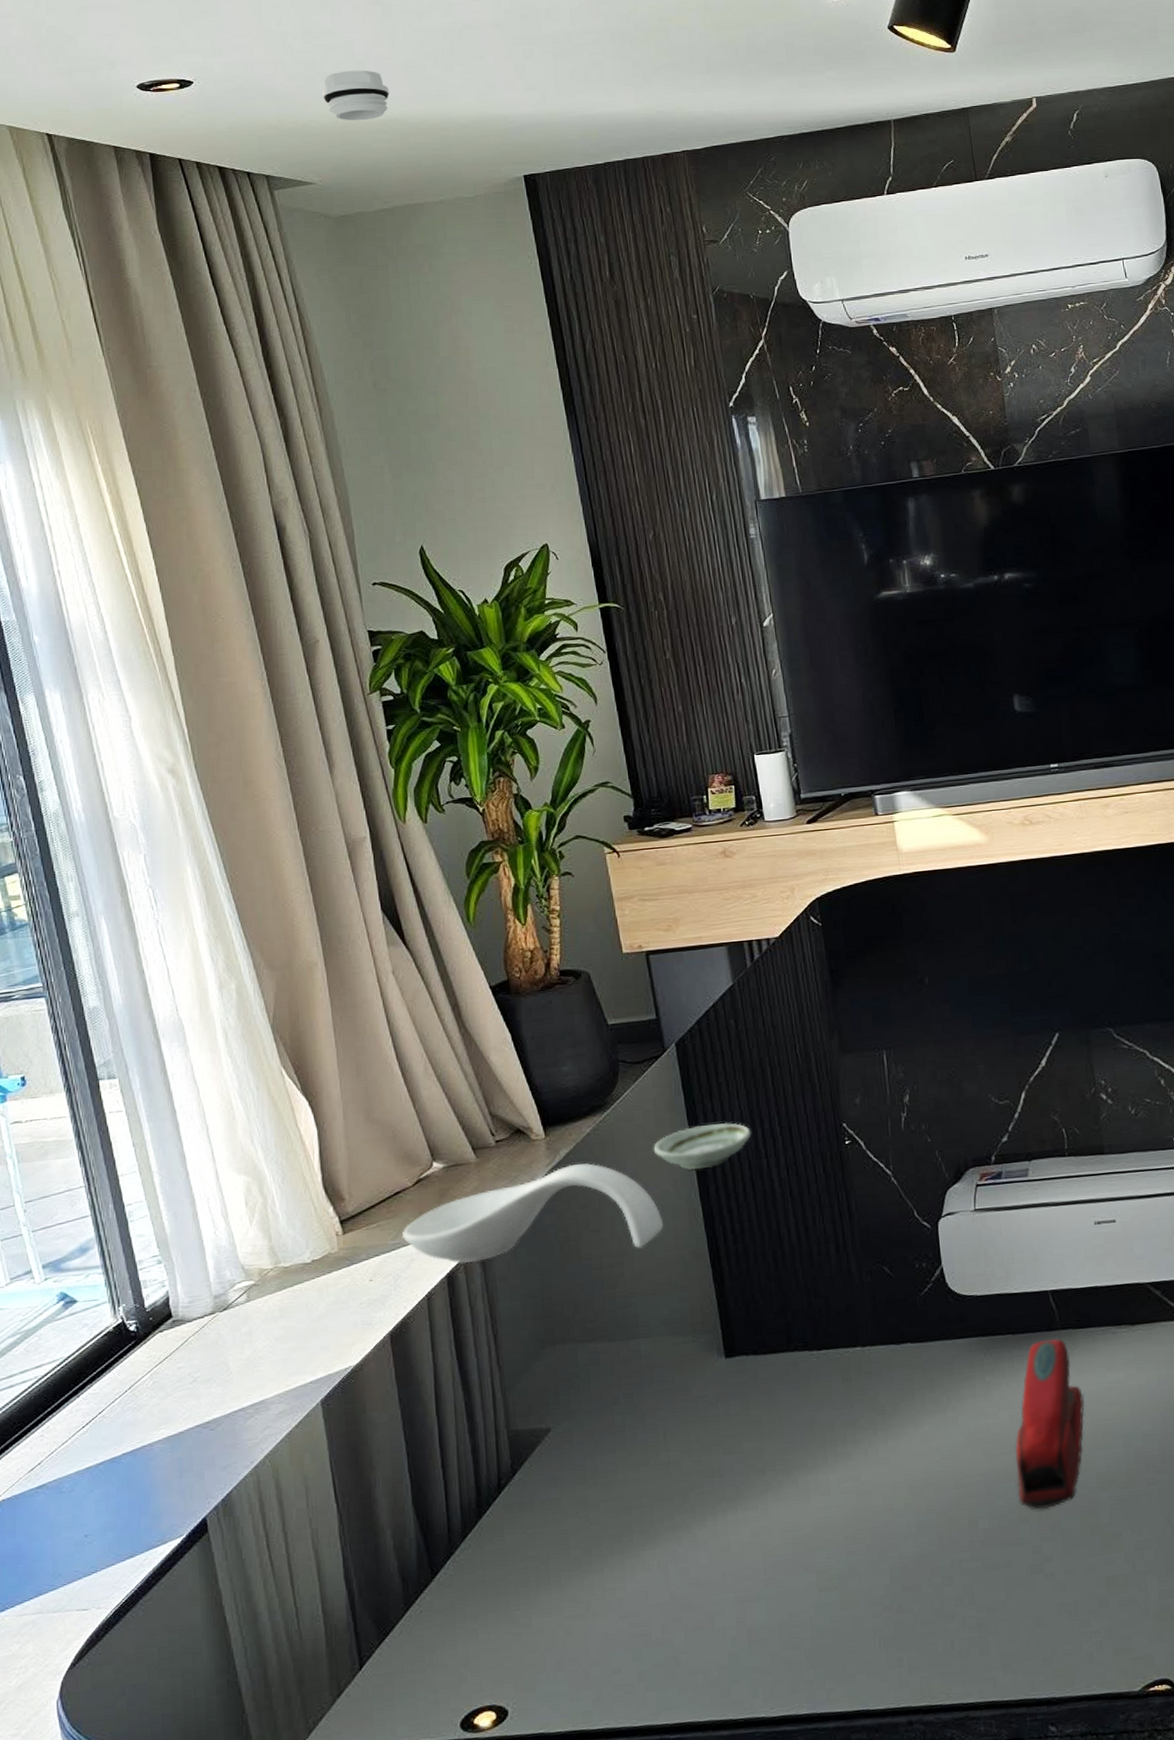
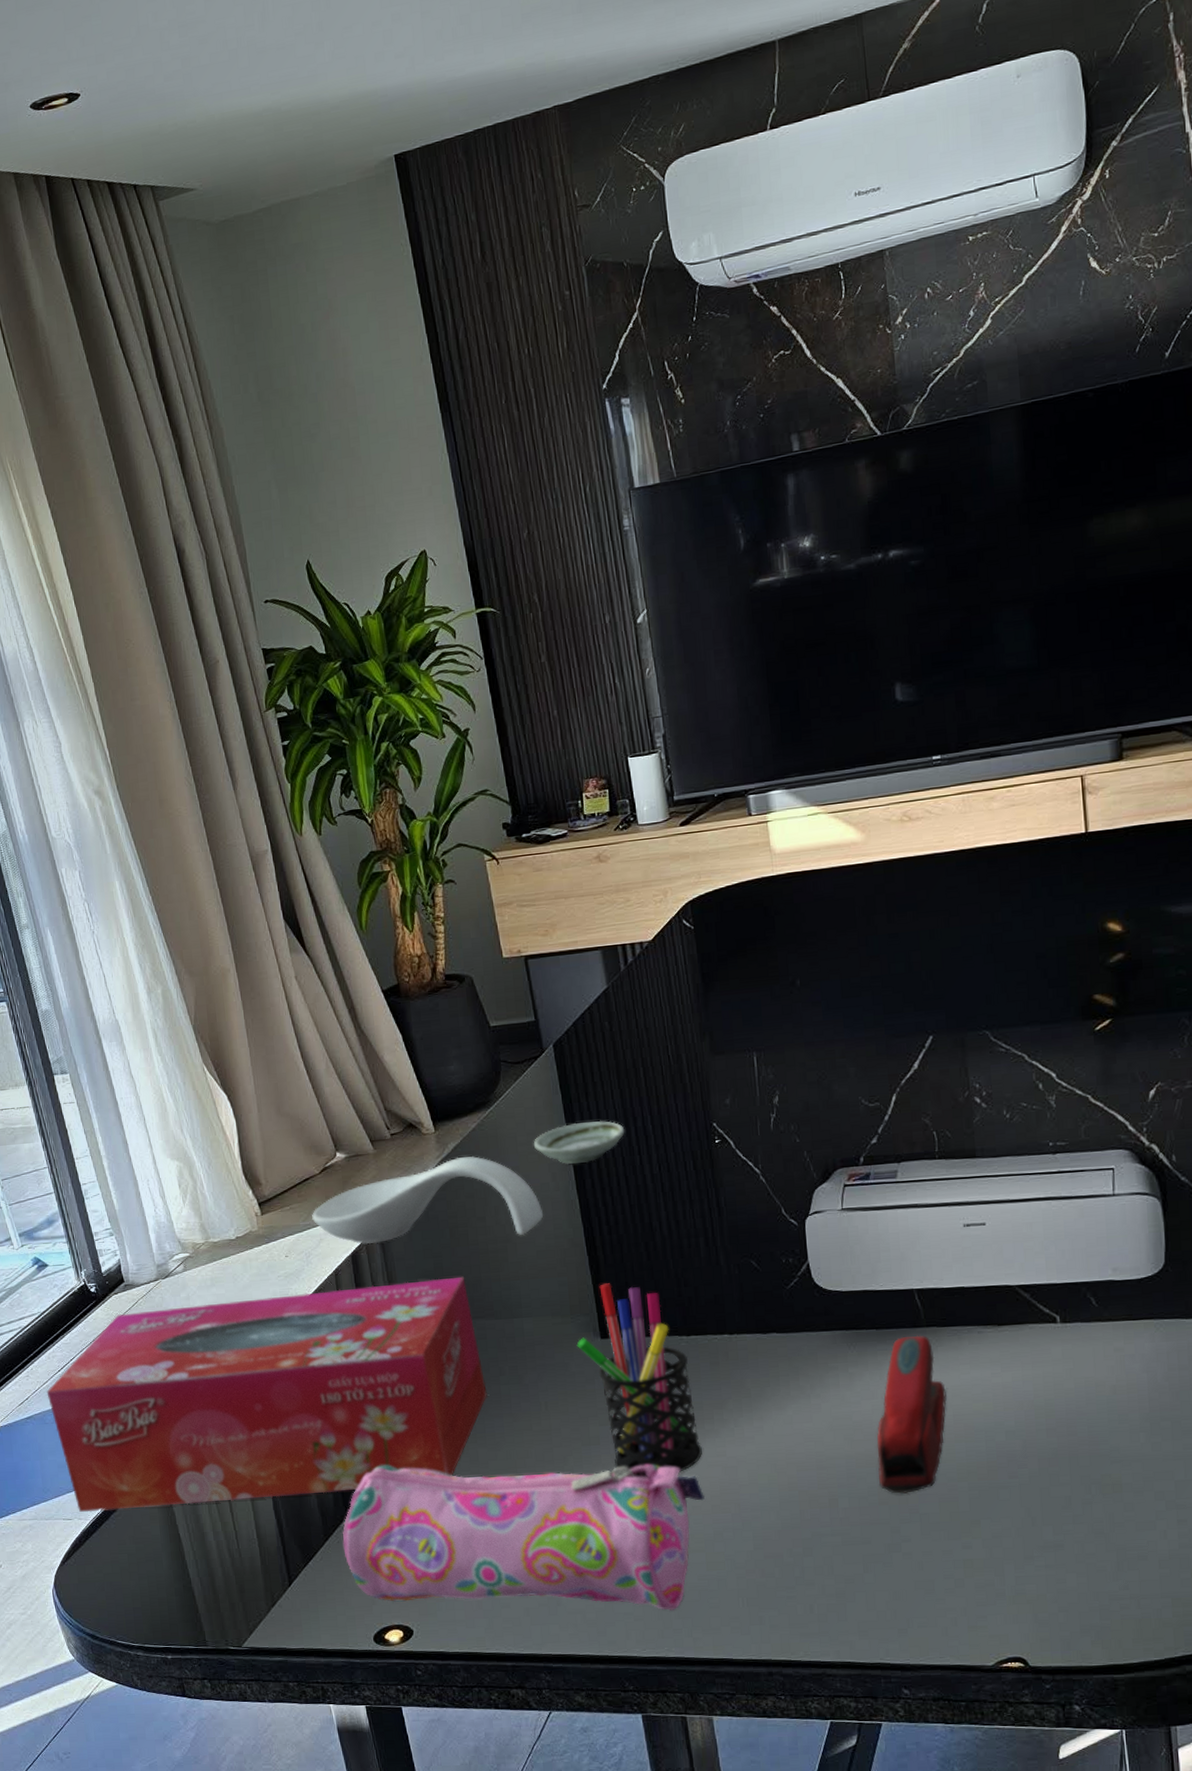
tissue box: none [65,1295,599,1599] -> present [46,1276,487,1512]
smoke detector: present [321,70,390,121] -> none [198,58,262,117]
pencil case: none [426,1494,838,1678] -> present [342,1463,705,1610]
pen holder: none [699,1297,835,1502] -> present [576,1283,702,1472]

